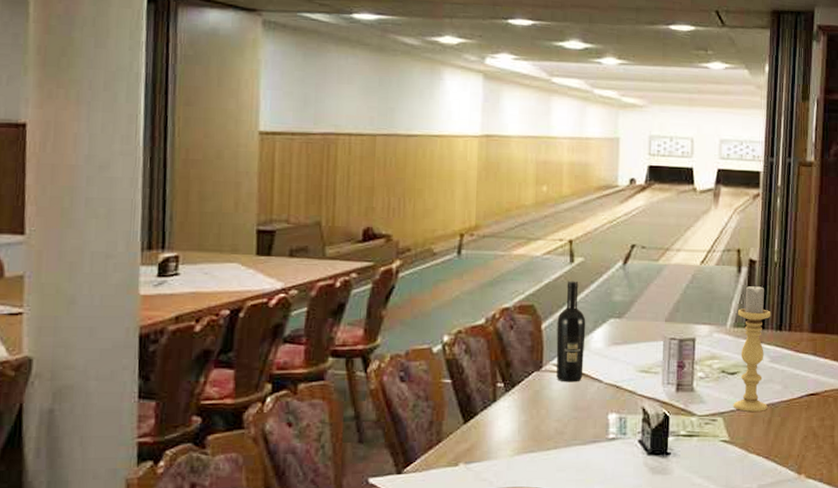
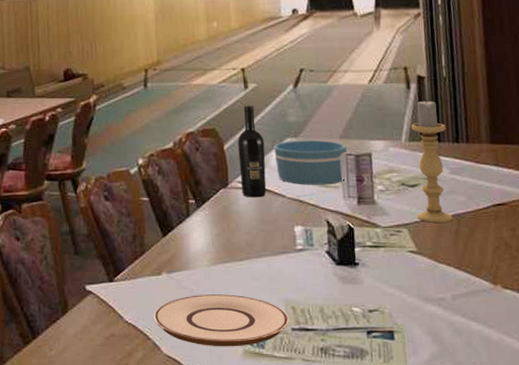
bowl: none [595,321,672,370] -> present [274,140,347,185]

